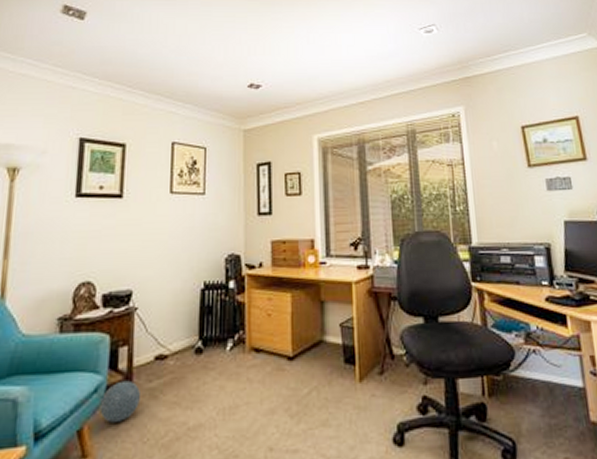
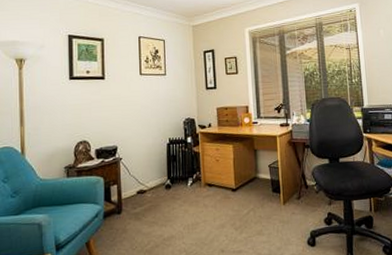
ball: present [100,380,142,422] -> none [100,208,129,237]

